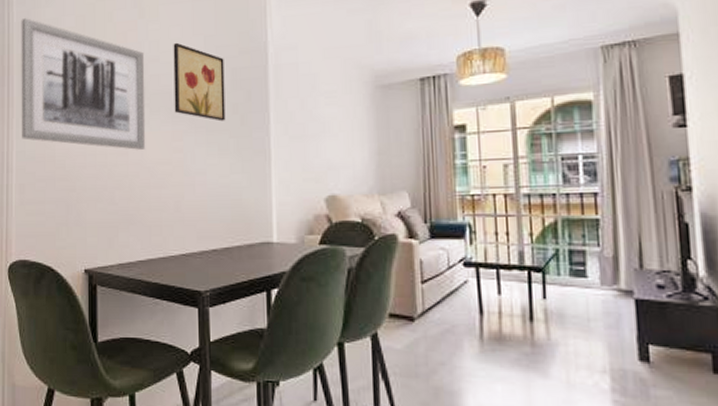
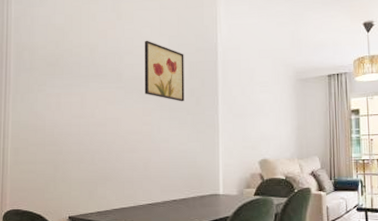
wall art: present [21,18,146,150] -> none [16,14,121,122]

